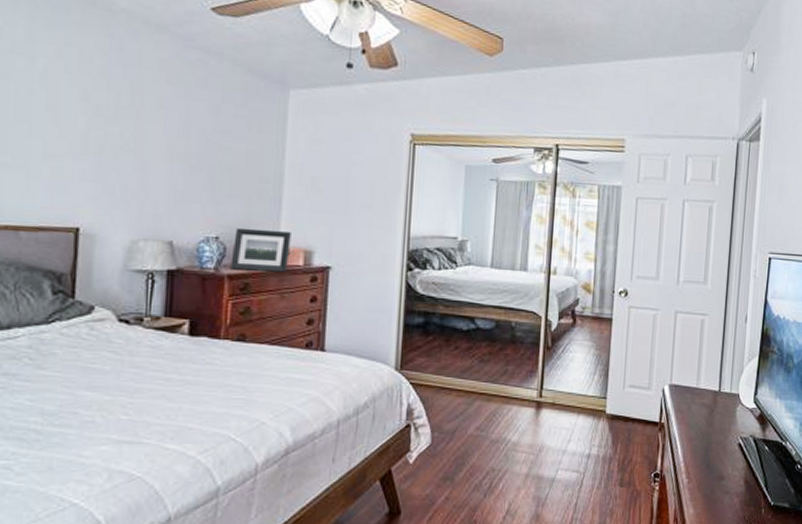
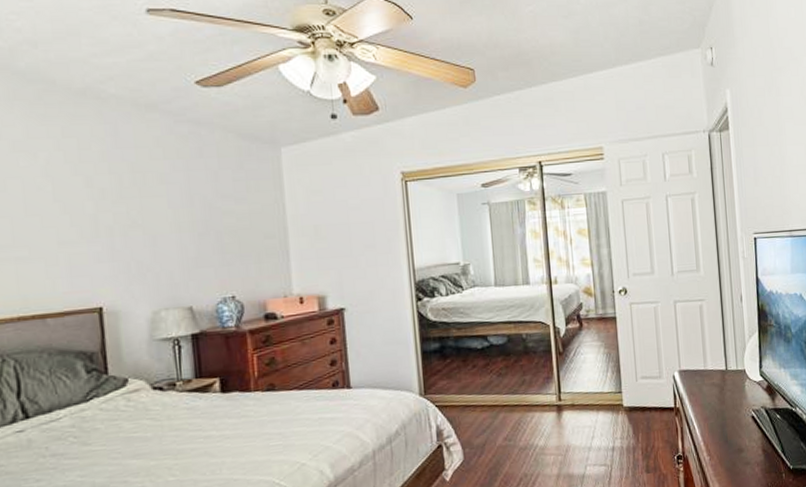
picture frame: present [230,227,291,272] -> none [249,281,304,325]

